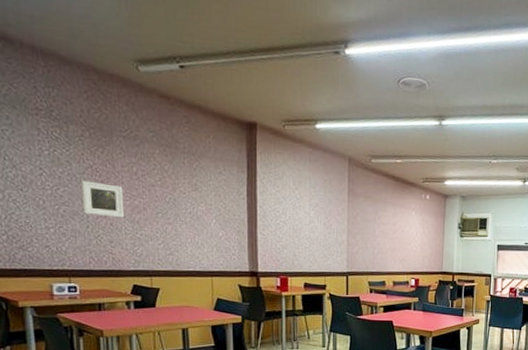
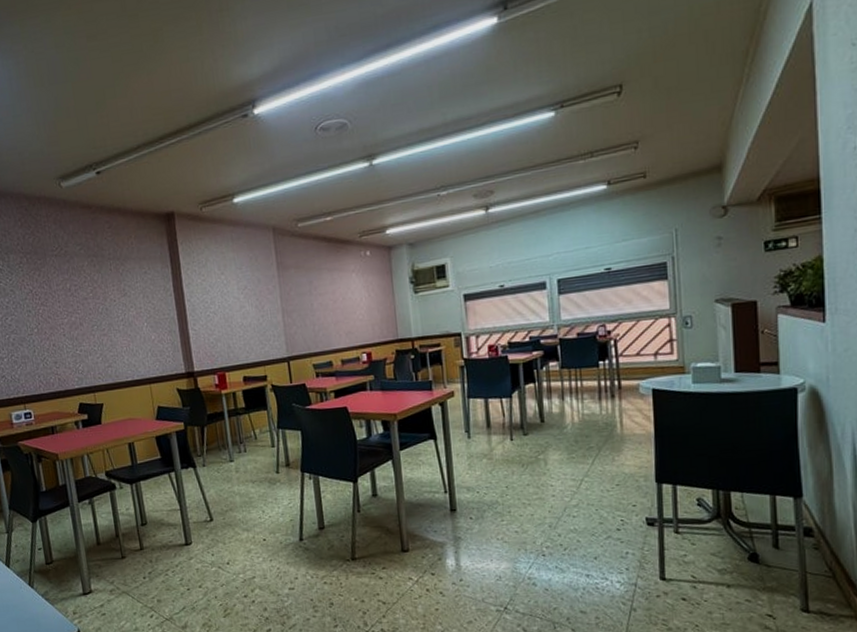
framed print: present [81,180,125,218] -> none [25,305,65,339]

